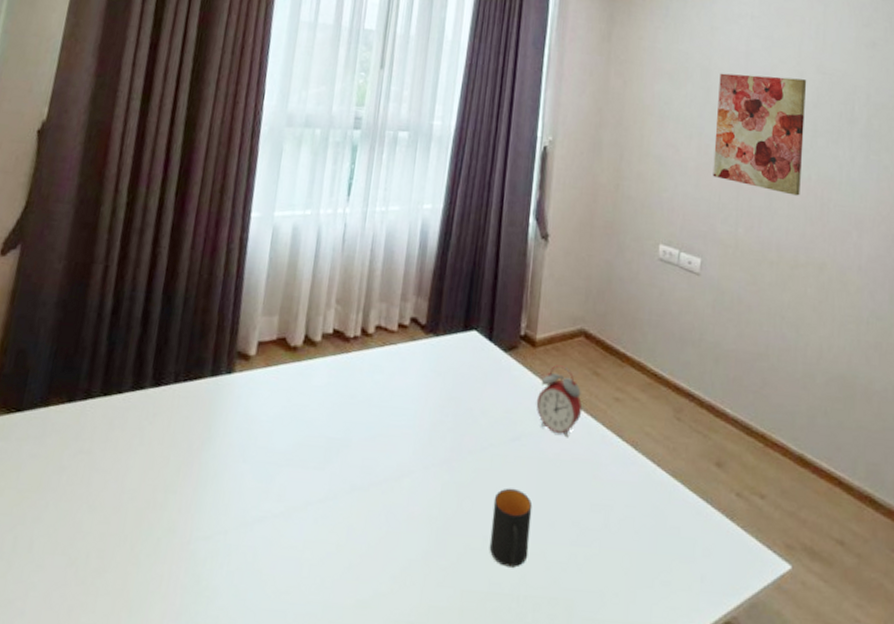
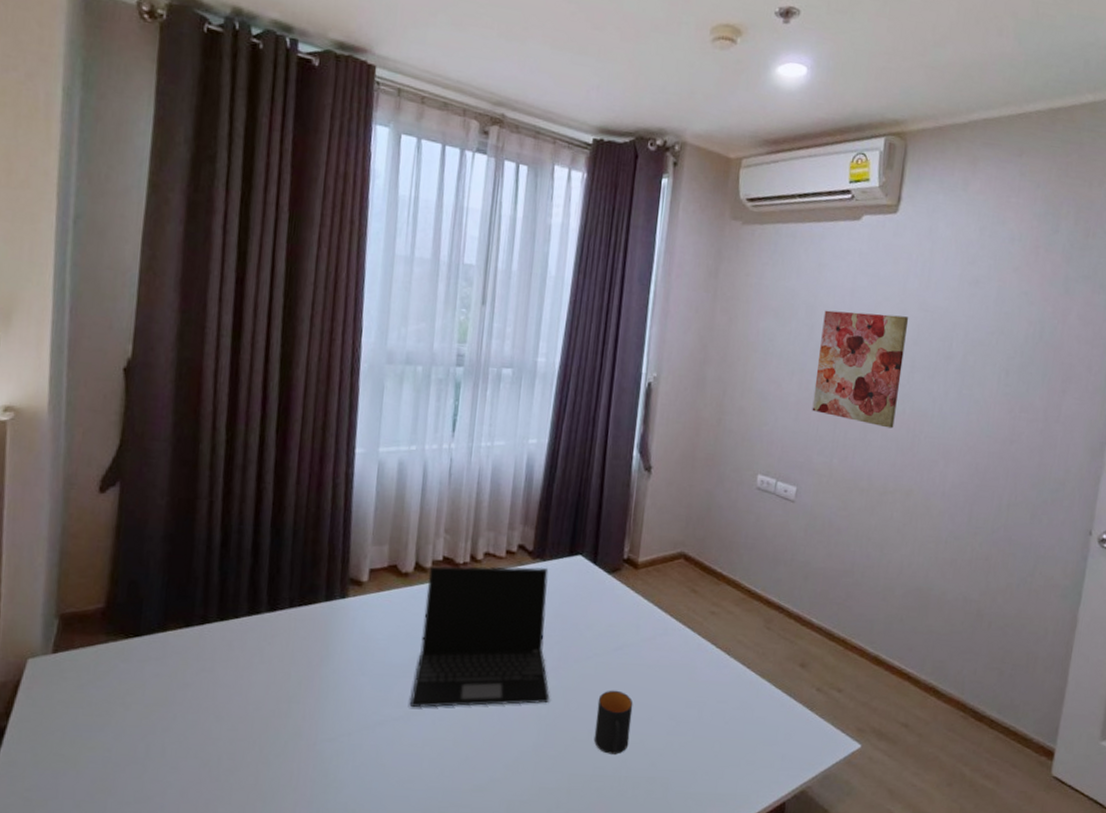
laptop: none [292,339,442,504] -> present [410,565,550,708]
alarm clock: present [536,365,583,438] -> none [637,584,681,647]

